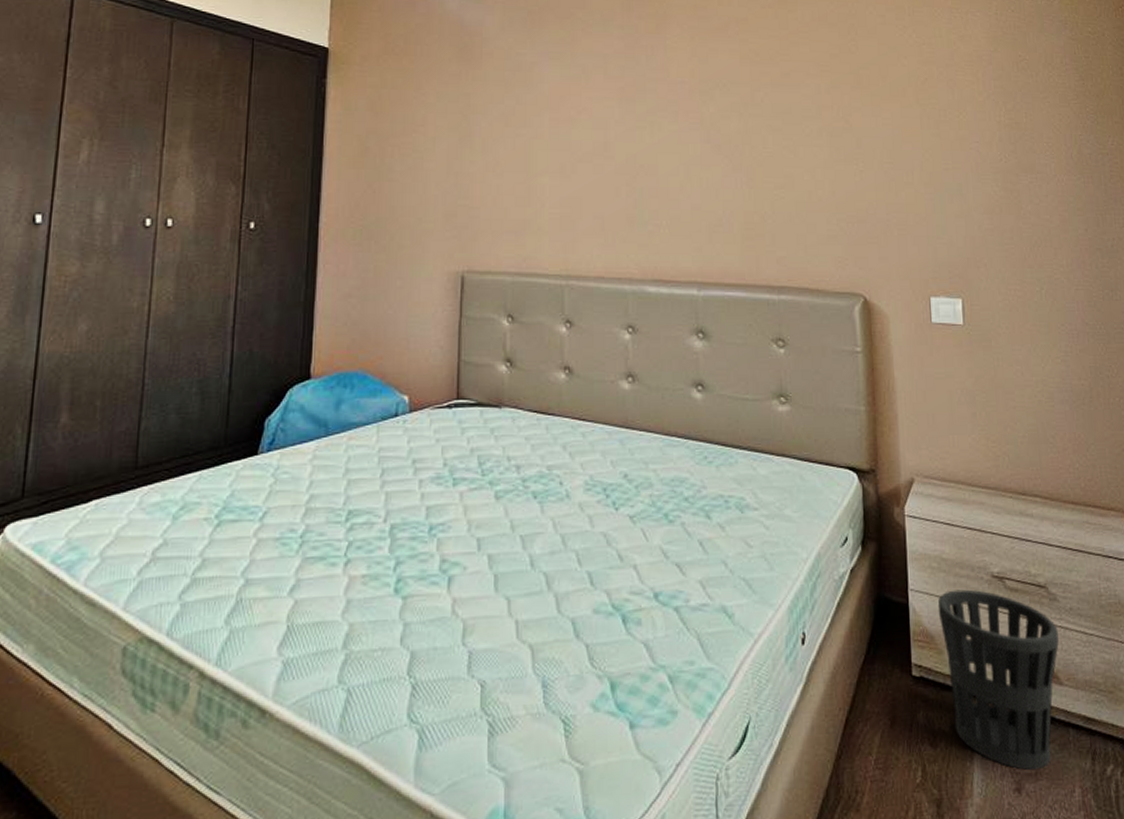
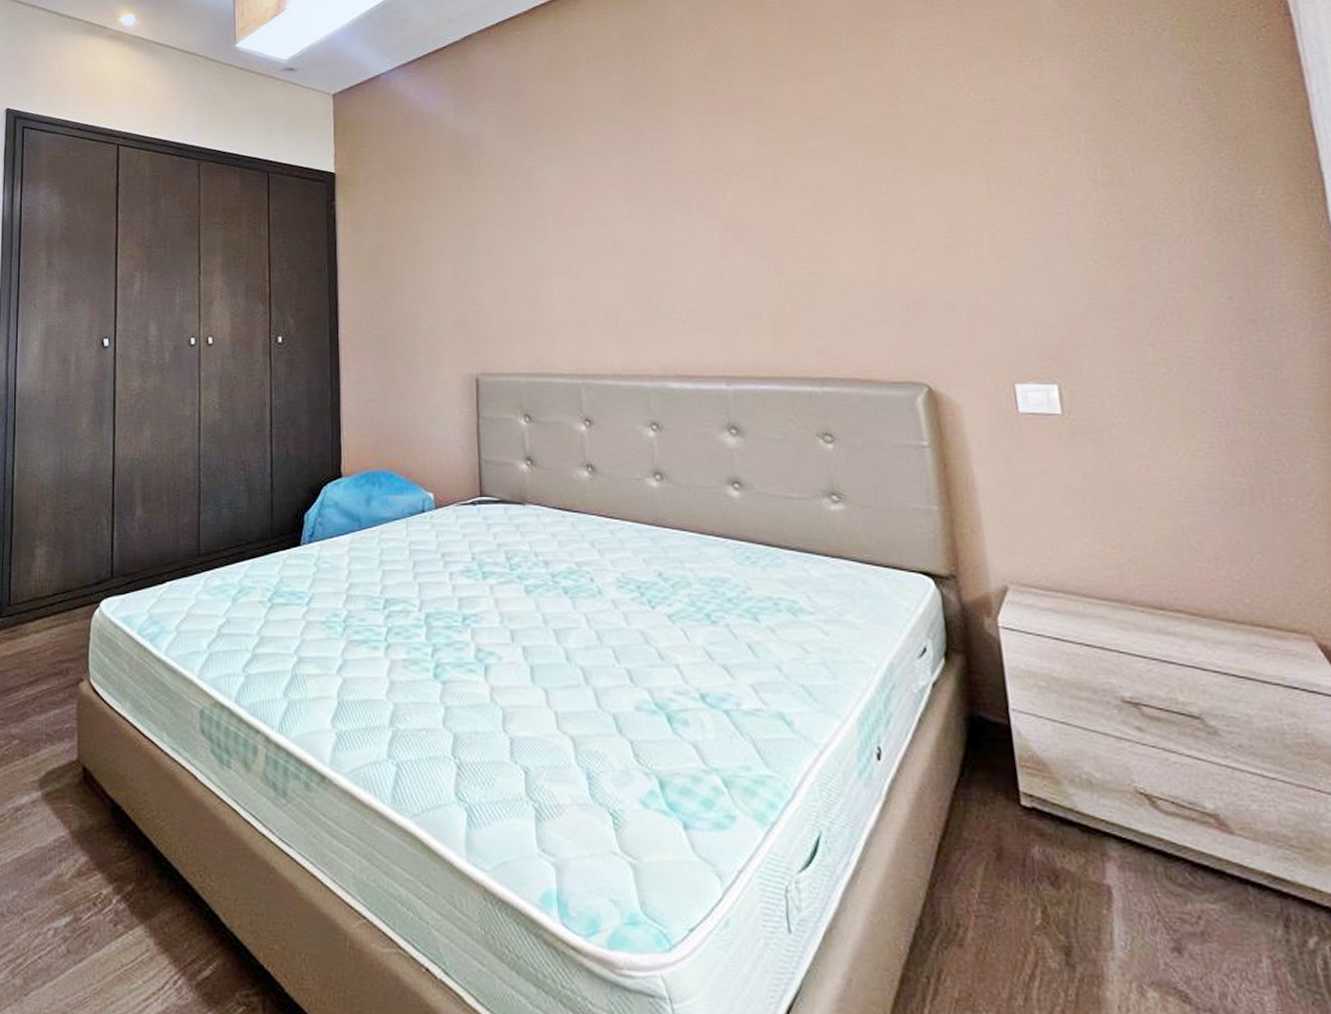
wastebasket: present [937,589,1059,770] -> none [1049,713,1225,930]

